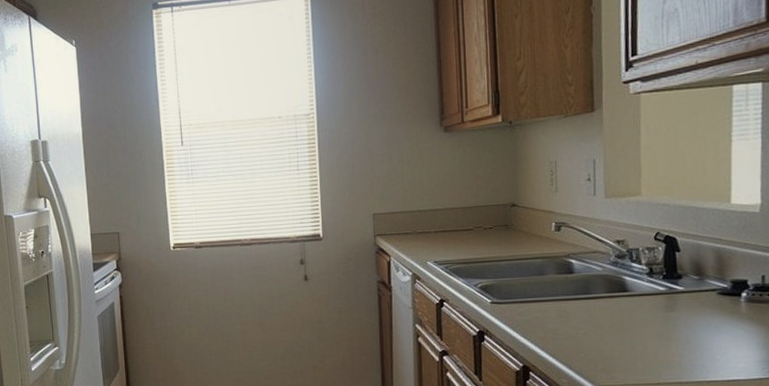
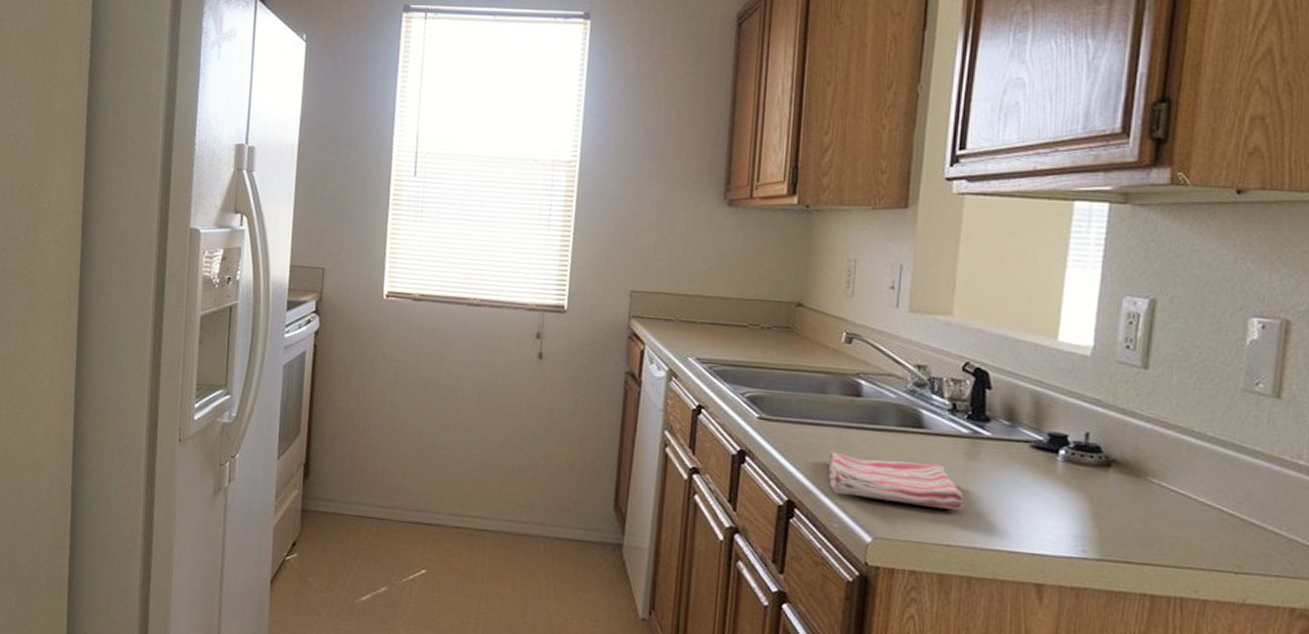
dish towel: none [552,319,668,355] -> present [828,451,965,510]

